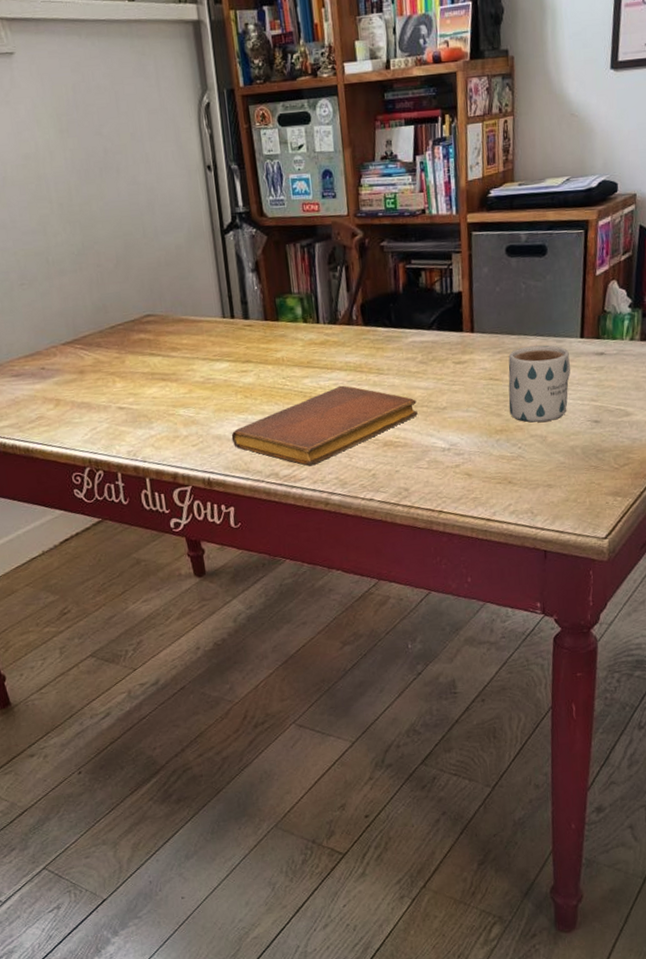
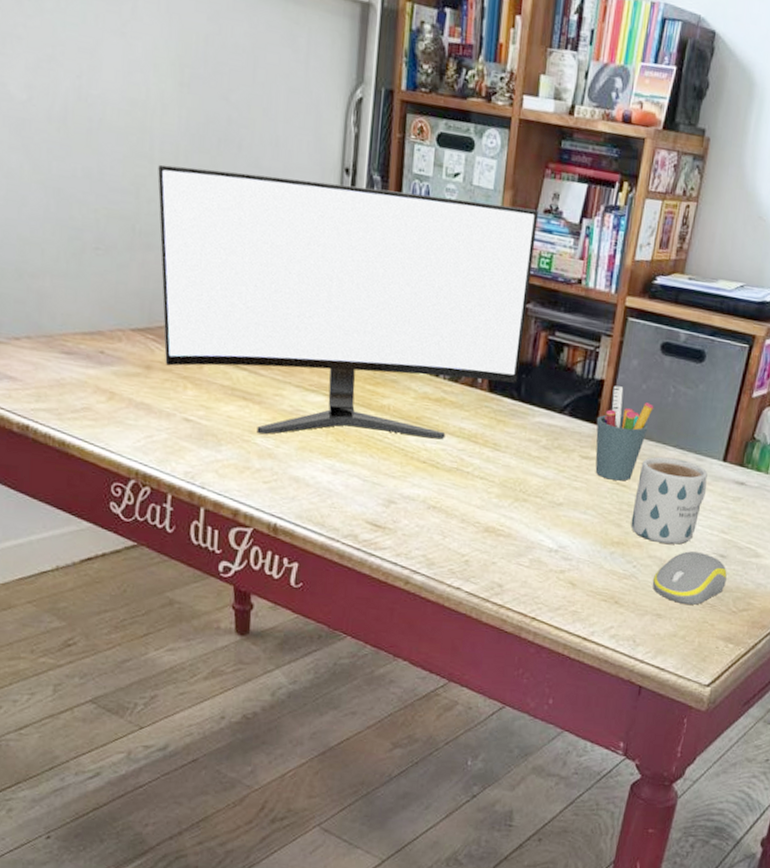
monitor: none [56,159,387,406] -> present [157,164,538,440]
notebook: present [231,386,418,466] -> none [311,453,531,536]
pen holder: none [461,294,510,377] -> present [595,386,654,481]
computer mouse: none [538,422,604,471] -> present [652,551,727,605]

